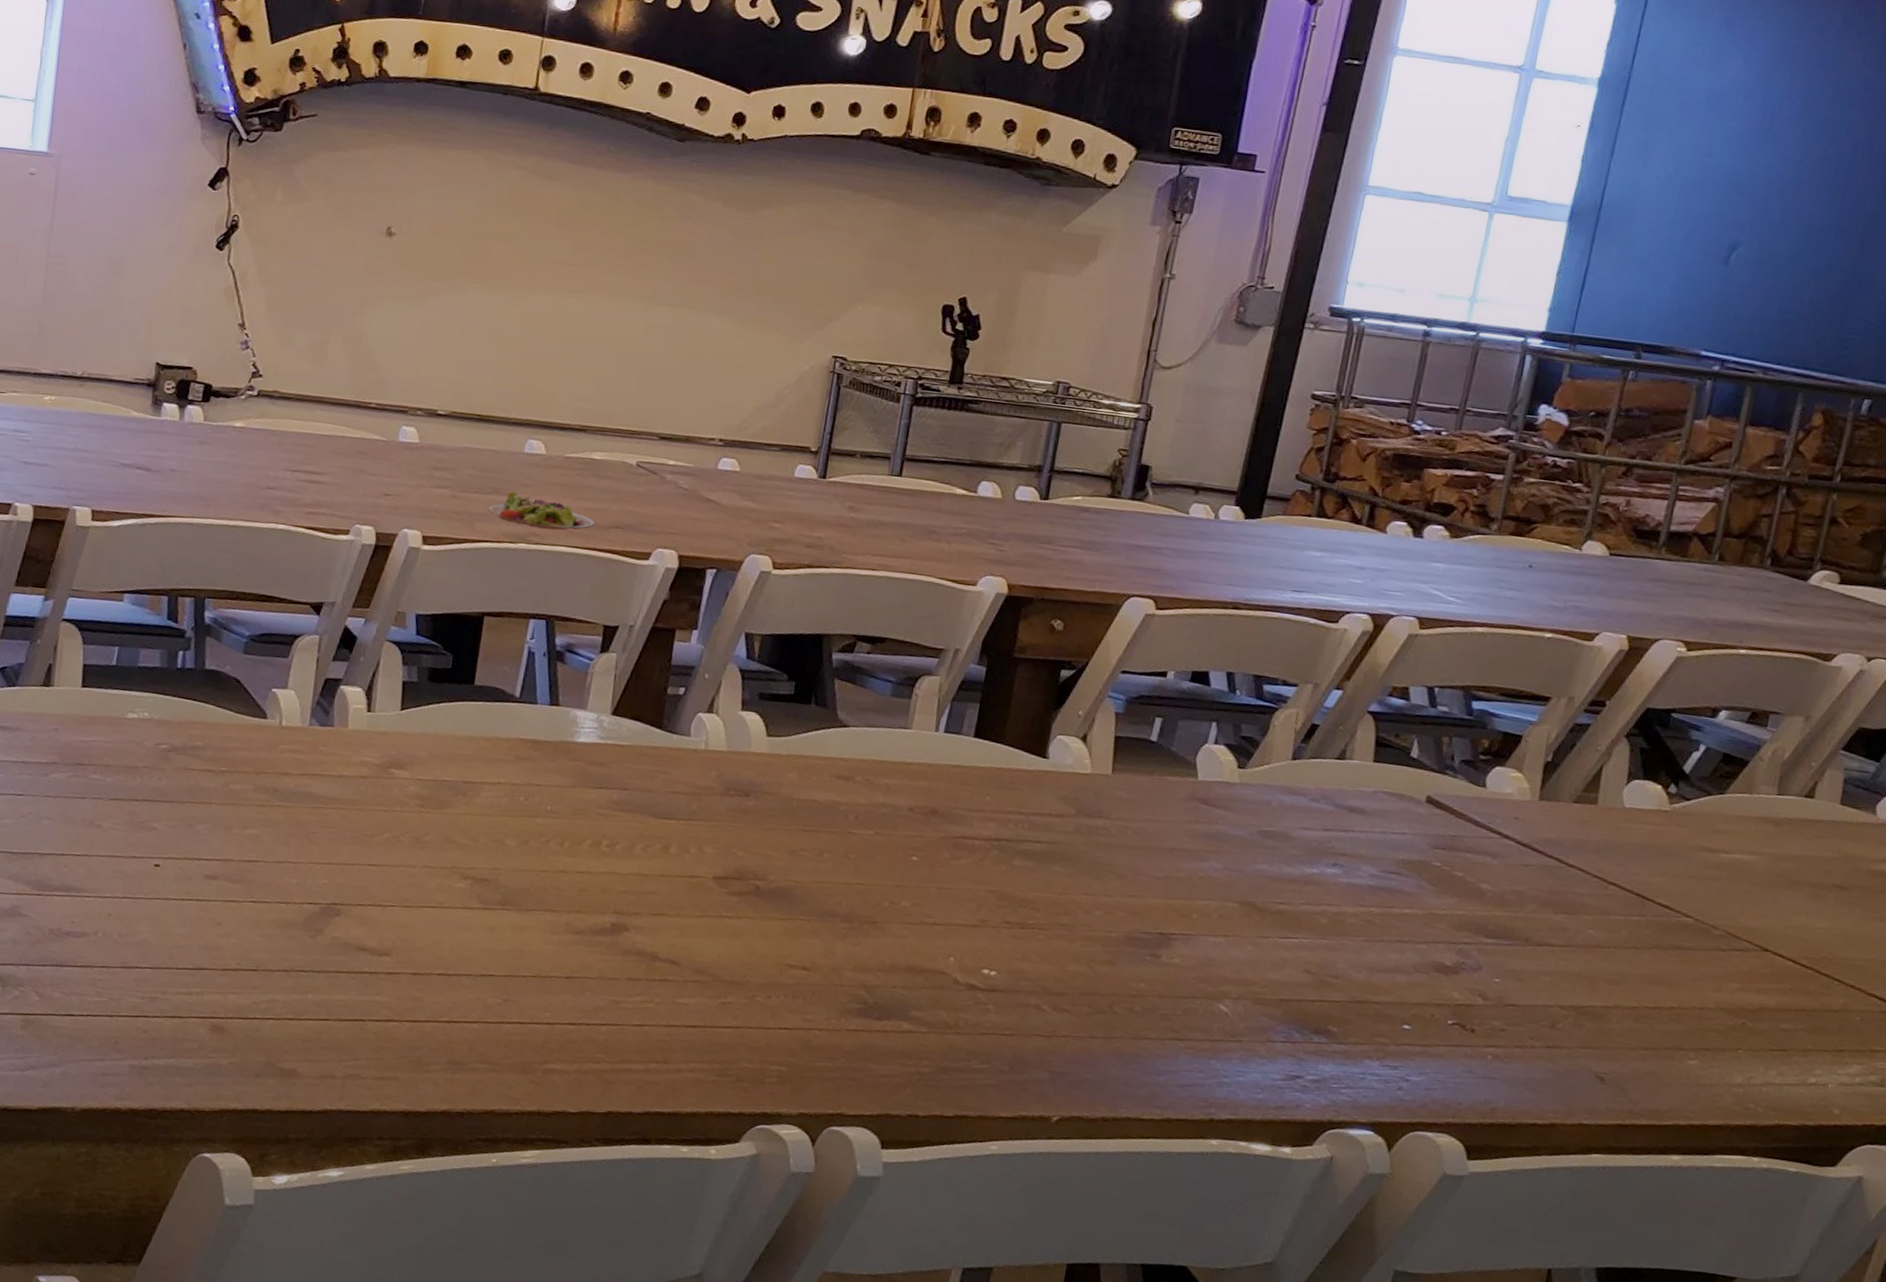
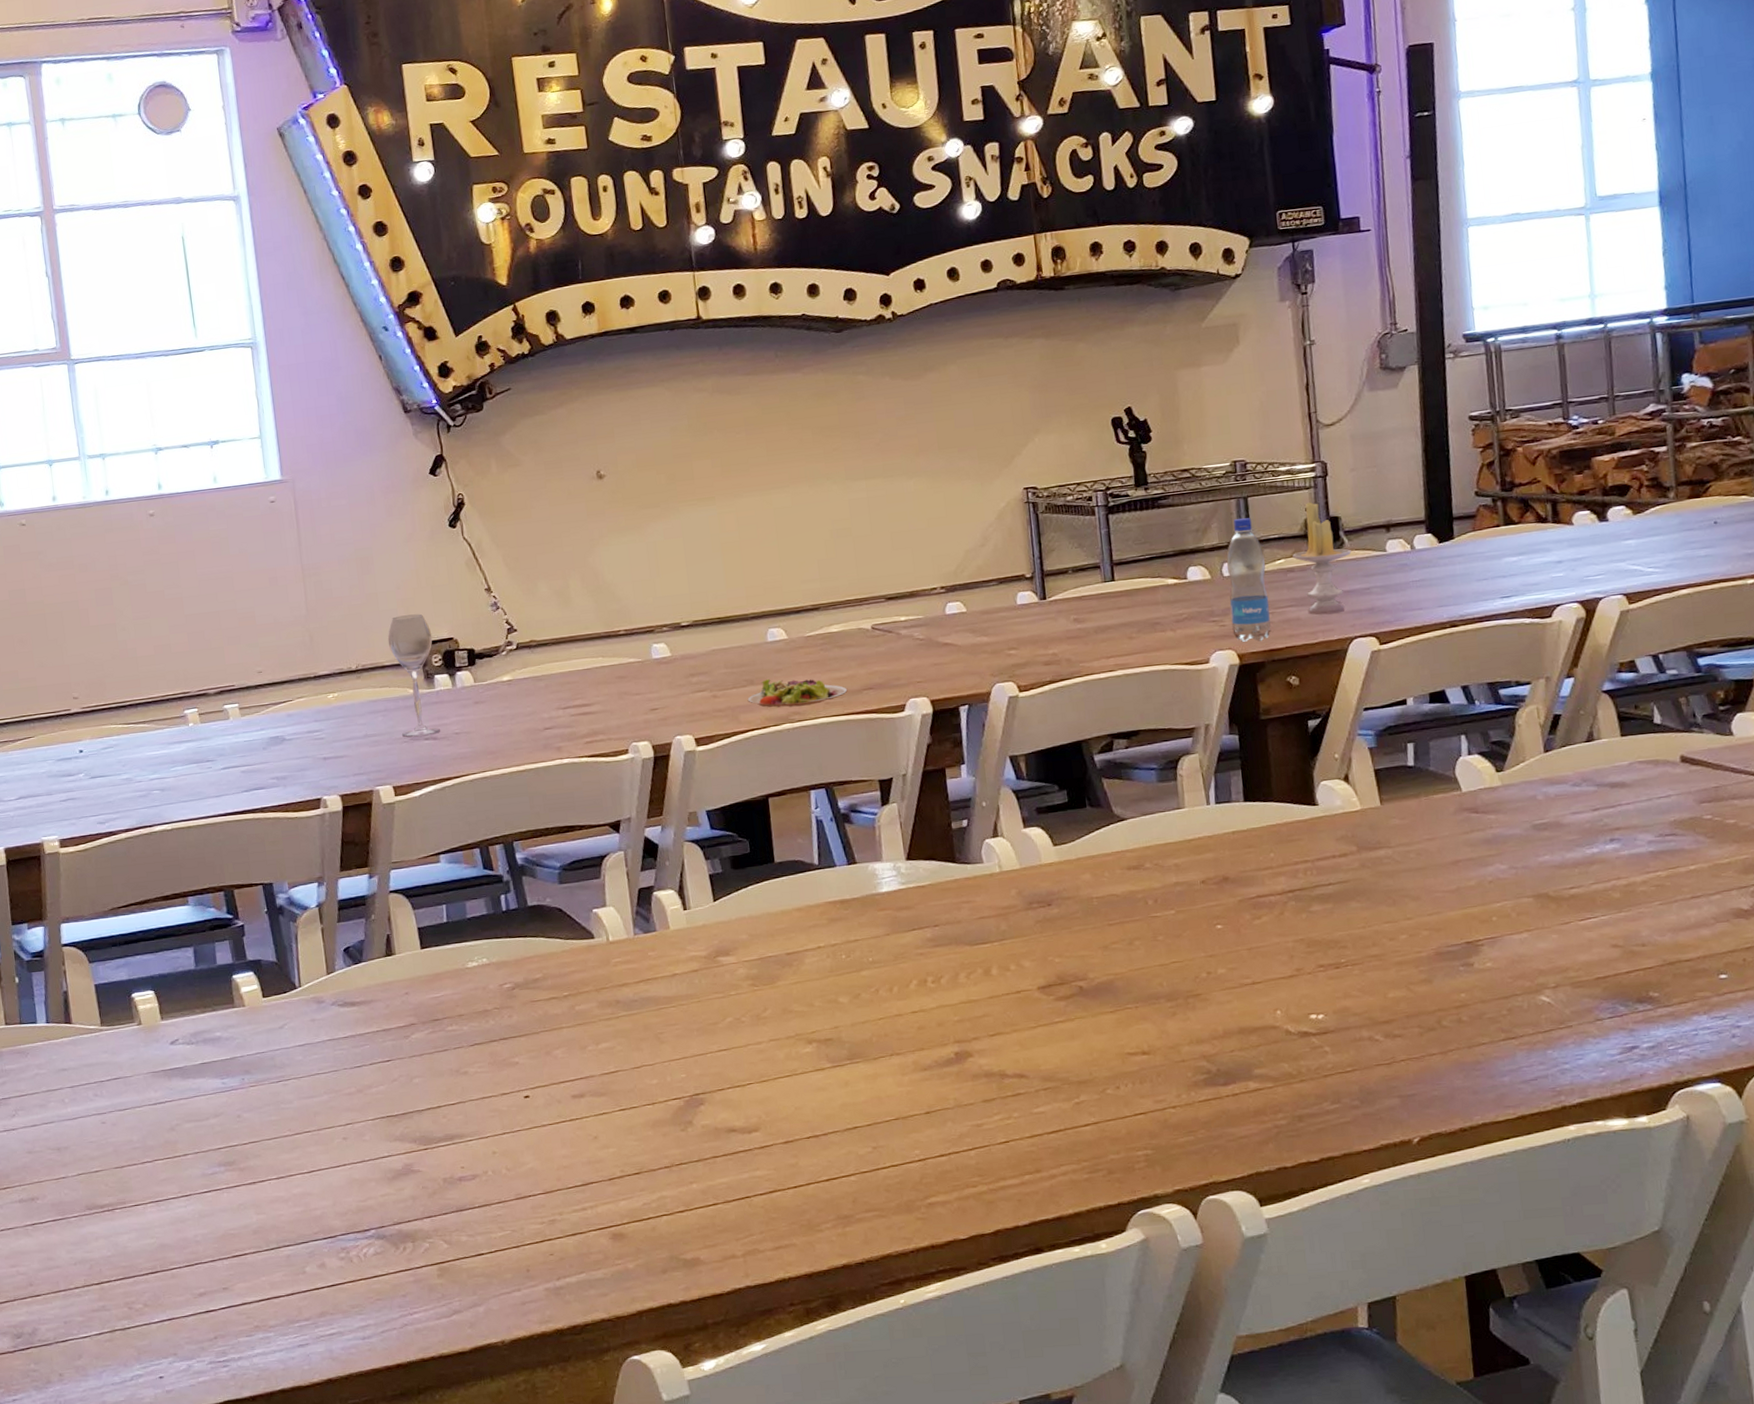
wineglass: none [113,330,171,466] -> present [387,613,441,739]
bottle: none [1009,442,1064,576] -> present [1226,517,1271,643]
candle: none [1091,443,1153,567] -> present [1292,502,1351,616]

